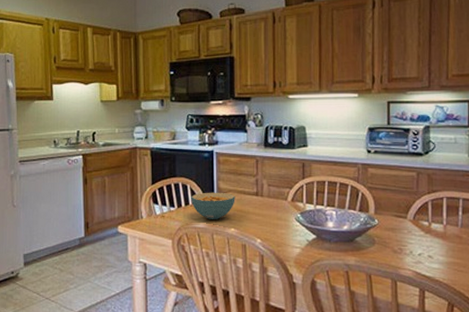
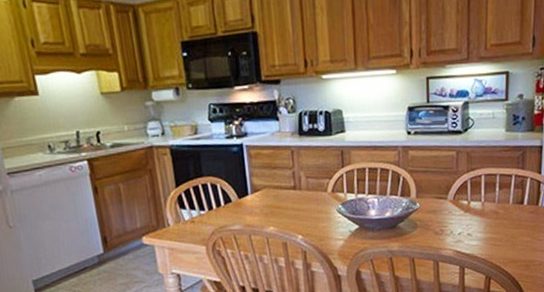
cereal bowl: present [191,192,235,219] -> none [222,189,272,220]

